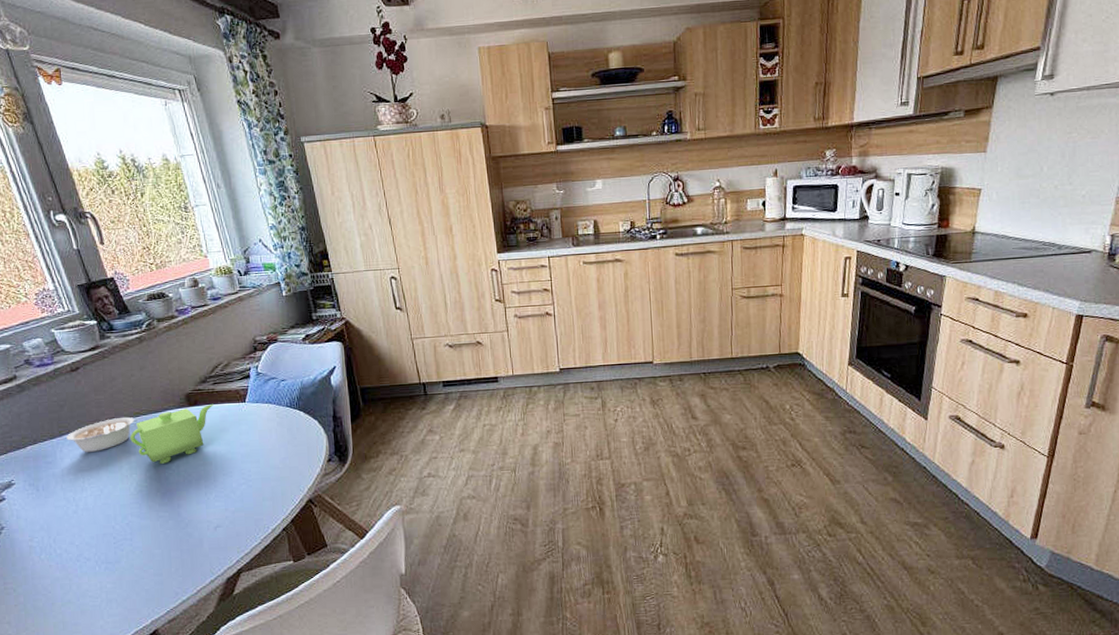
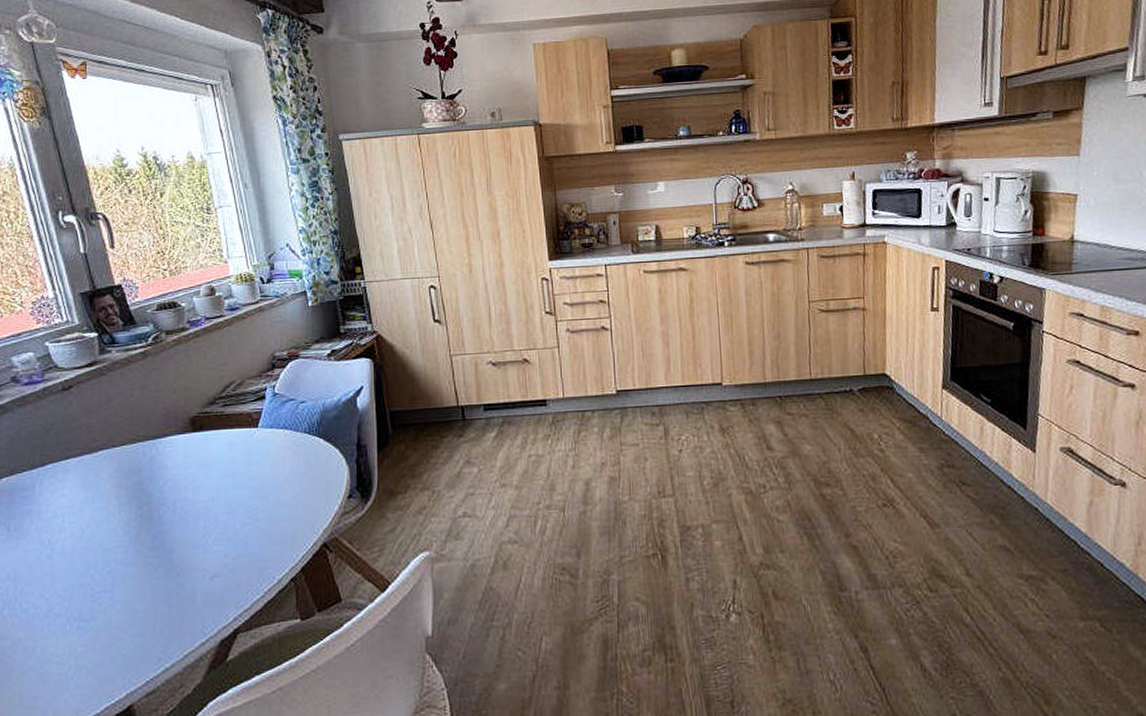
legume: present [66,417,140,452] -> none [49,444,135,485]
teapot: present [130,403,214,464] -> none [122,428,221,500]

